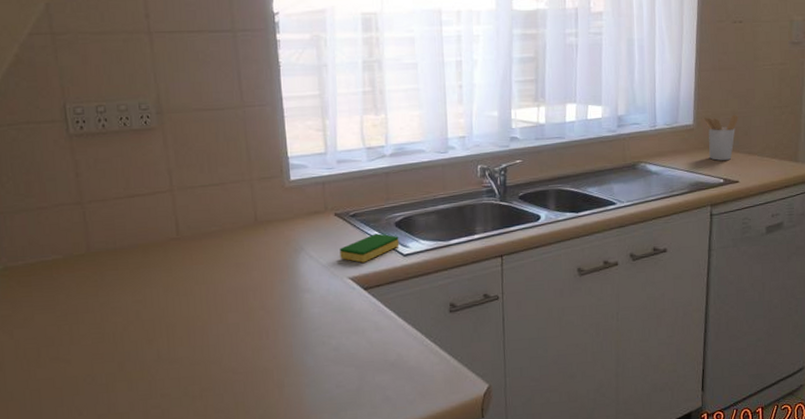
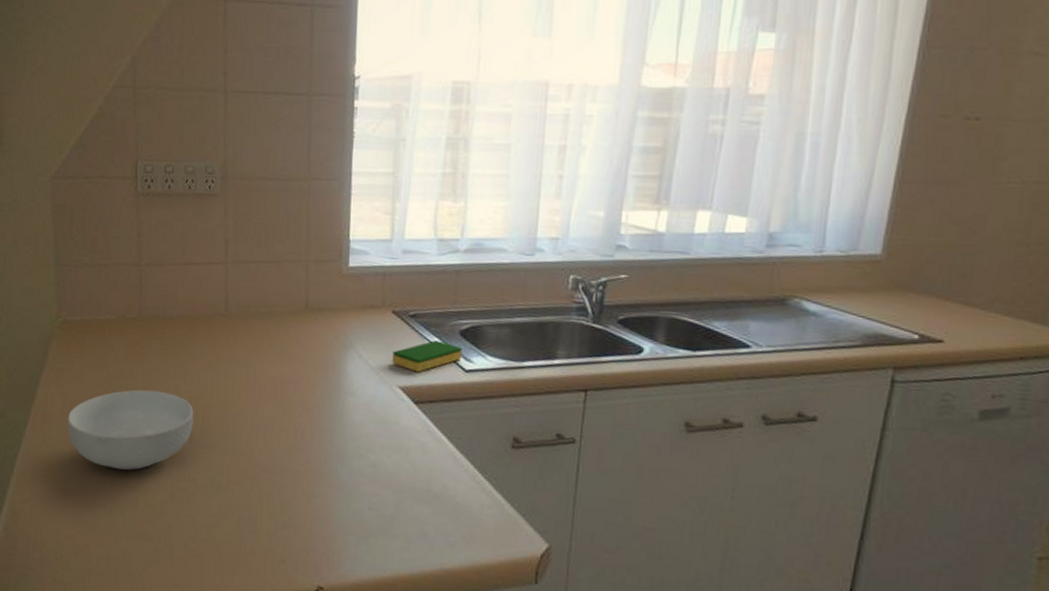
cereal bowl: none [21,319,159,402] -> present [67,389,194,471]
utensil holder: present [704,114,738,161] -> none [898,246,955,309]

